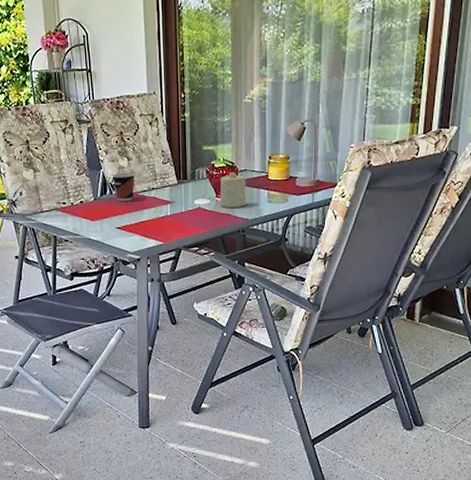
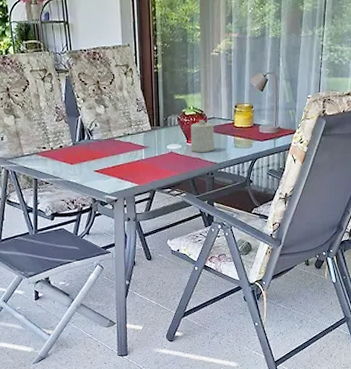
cup: present [112,173,135,201] -> none [89,120,112,146]

